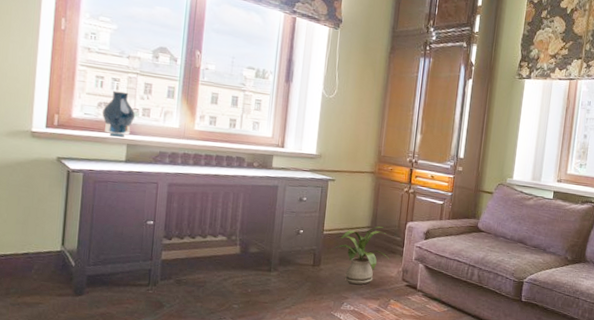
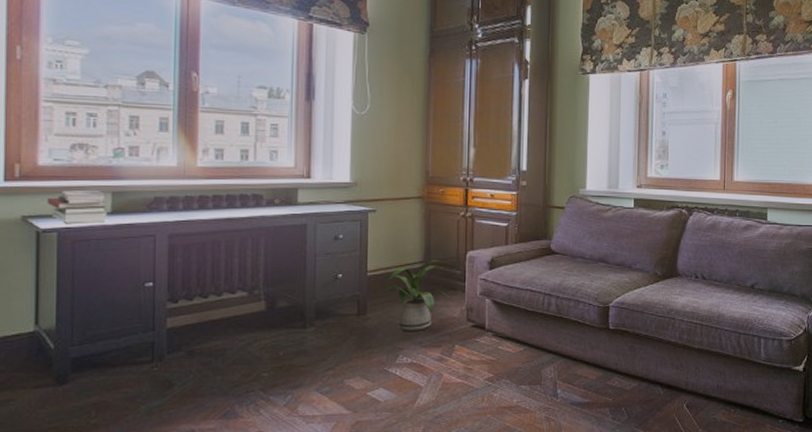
books: none [76,139,123,169] -> present [46,189,108,224]
vase: present [101,91,136,138] -> none [76,128,121,185]

